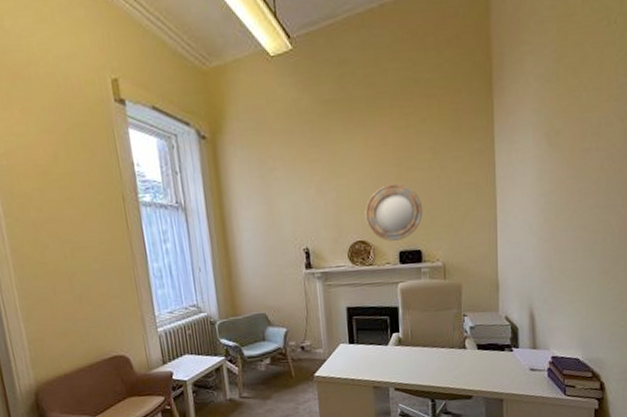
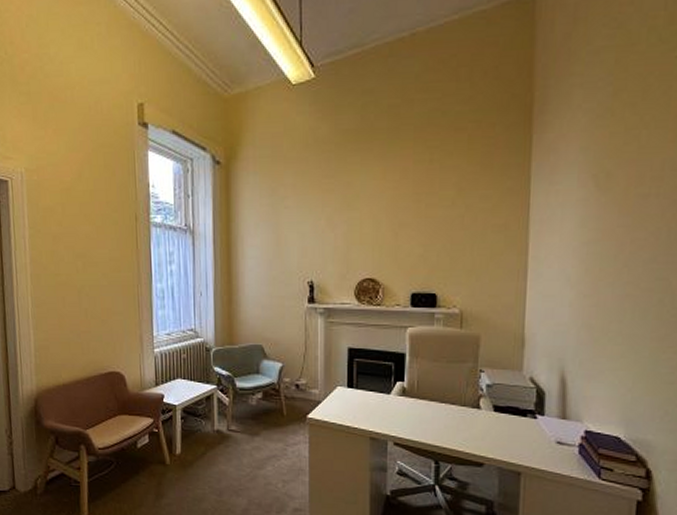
home mirror: present [365,183,423,241] -> none [377,220,442,281]

